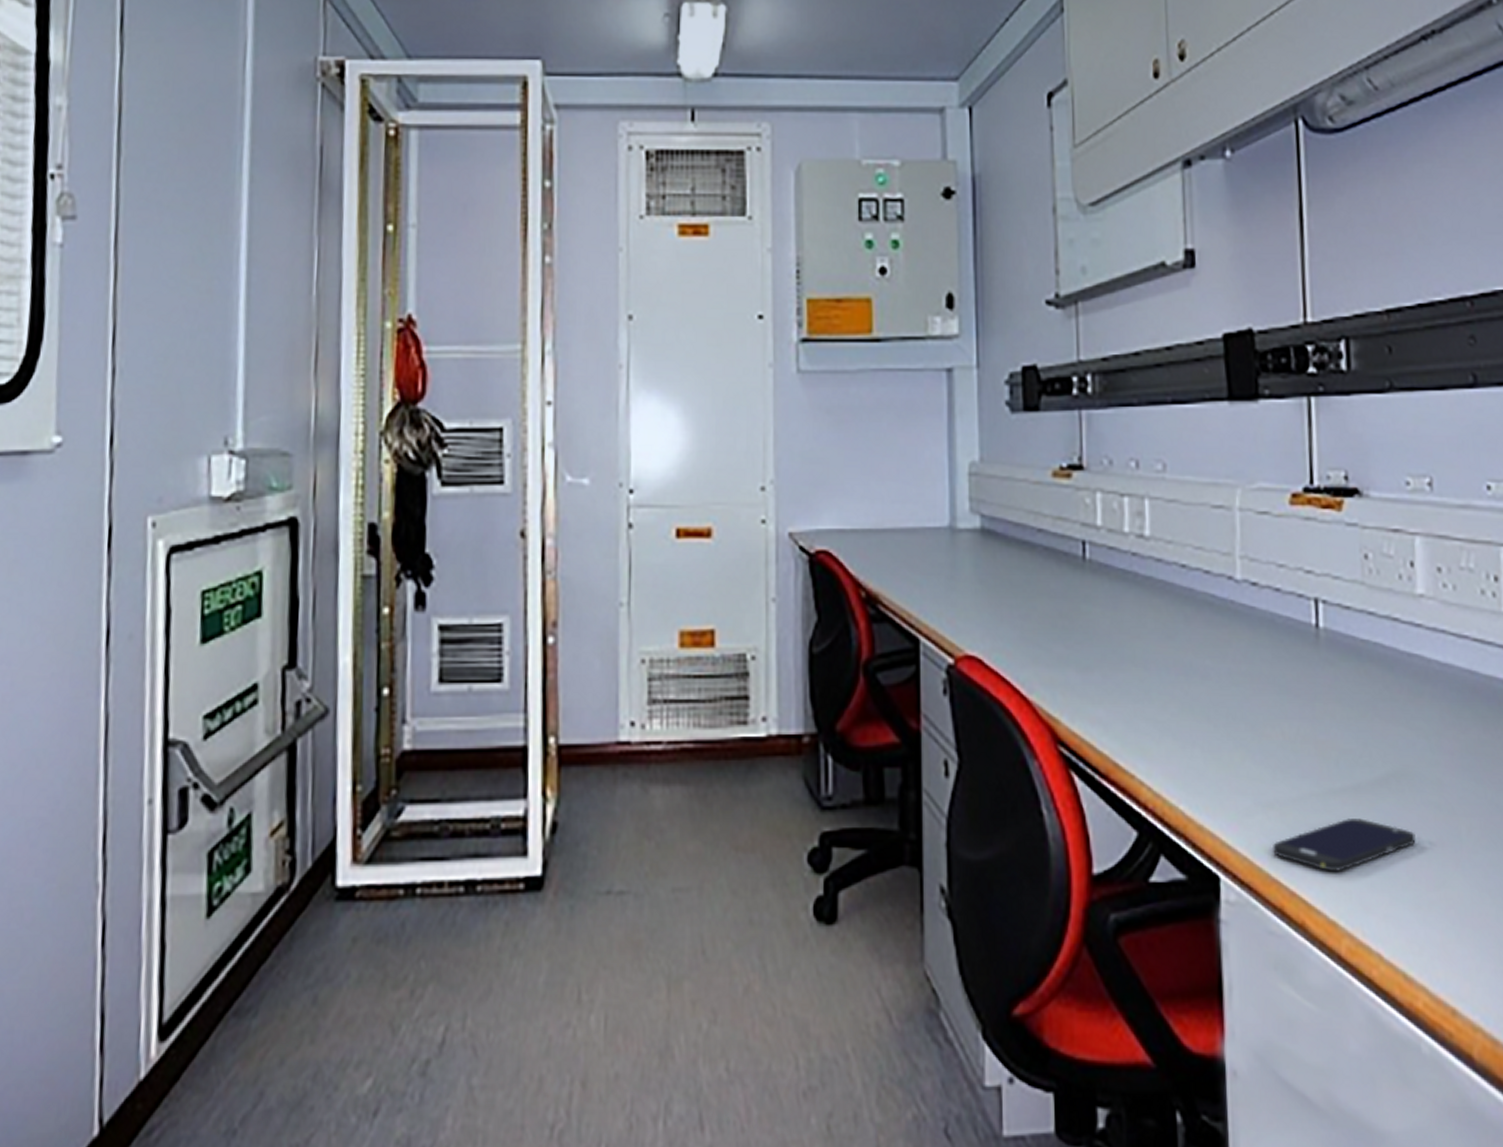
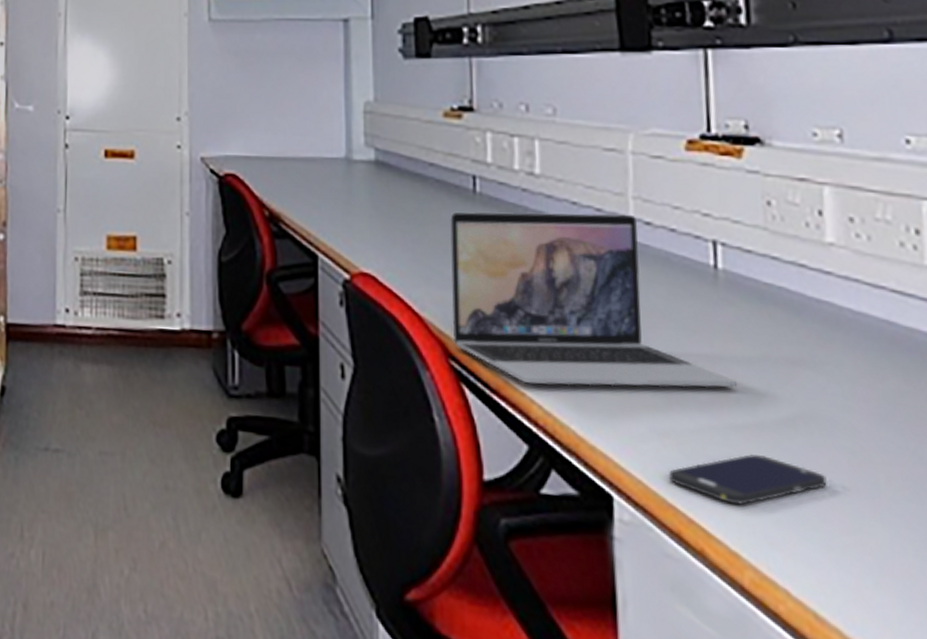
laptop: none [1058,575,1337,765] -> present [449,211,738,387]

